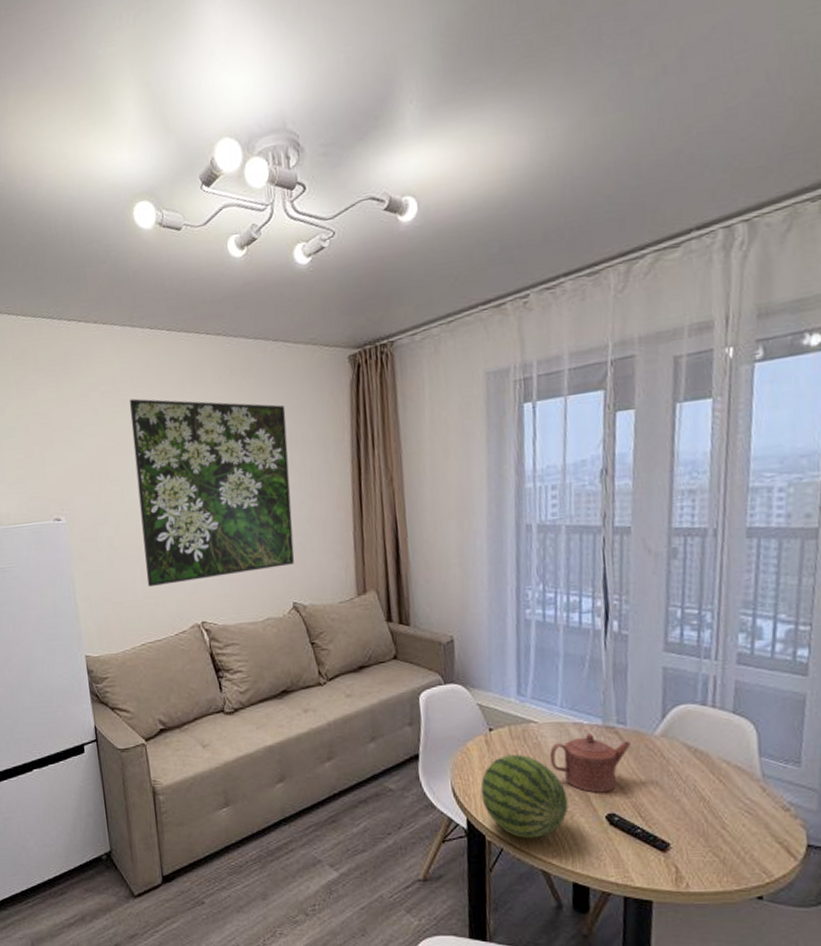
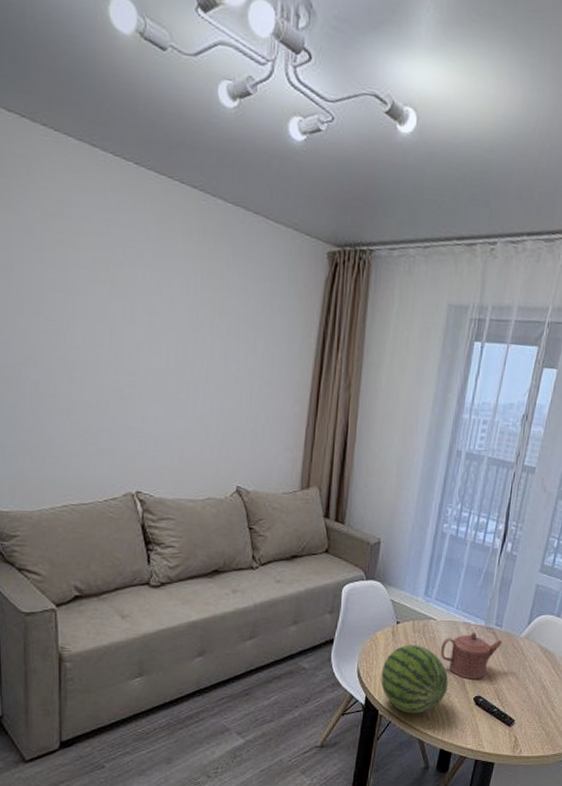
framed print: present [129,398,295,588] -> none [77,230,257,449]

